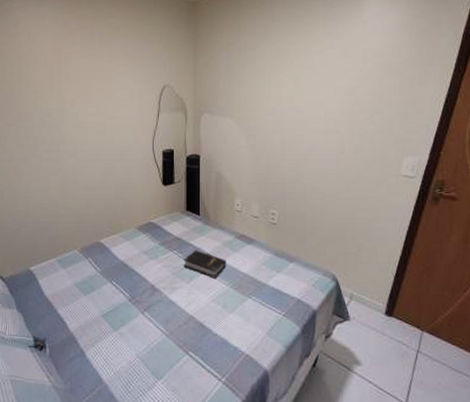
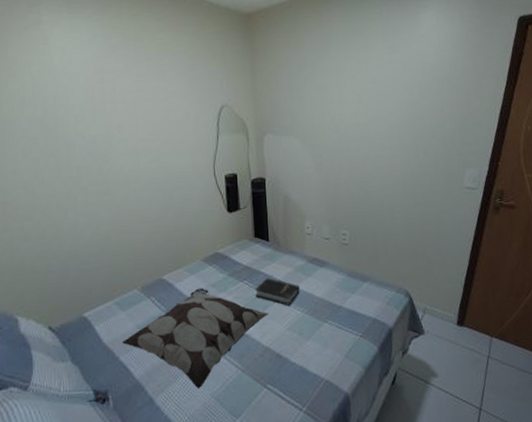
decorative pillow: none [61,254,194,348] -> present [122,288,268,389]

